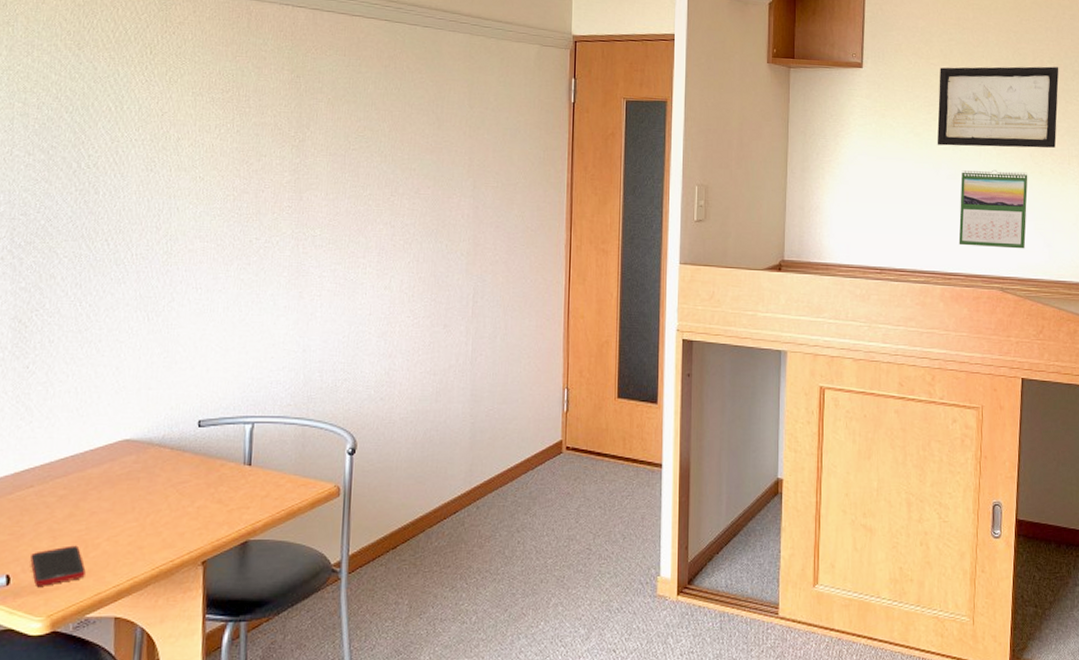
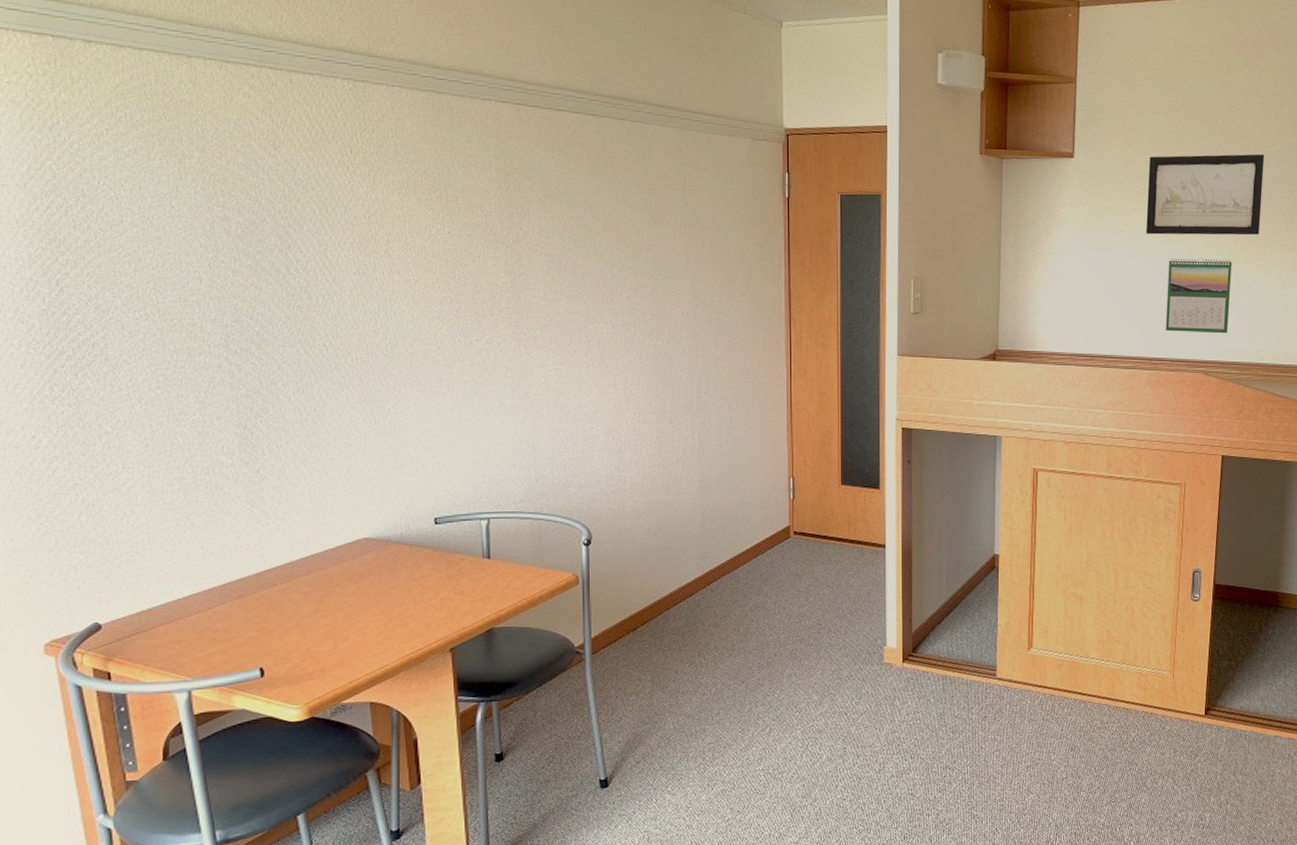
cell phone: present [30,545,86,586] -> none [282,638,337,677]

